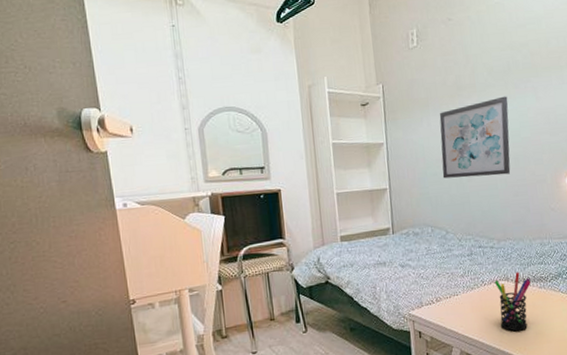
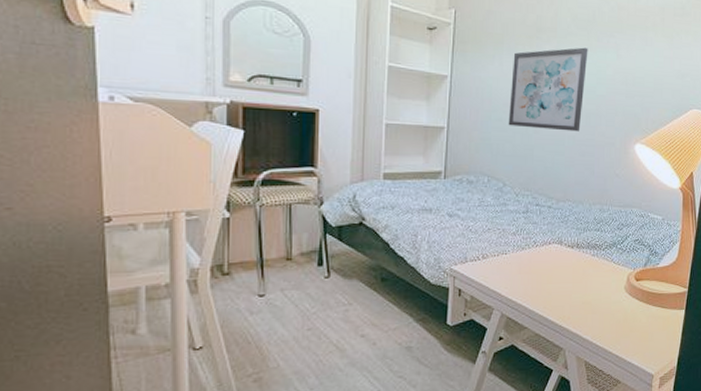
pen holder: present [495,272,532,332] -> none [547,236,586,299]

